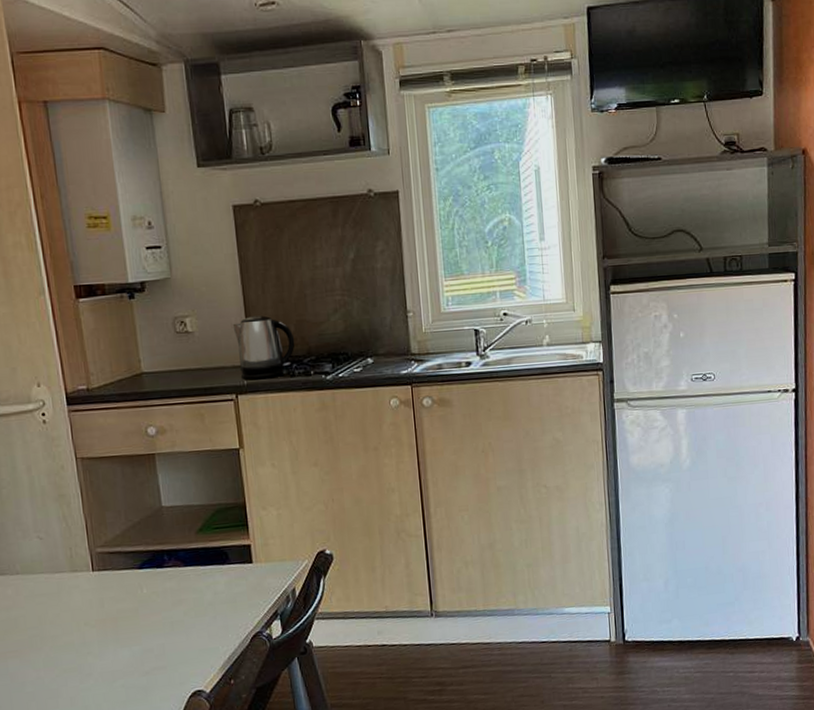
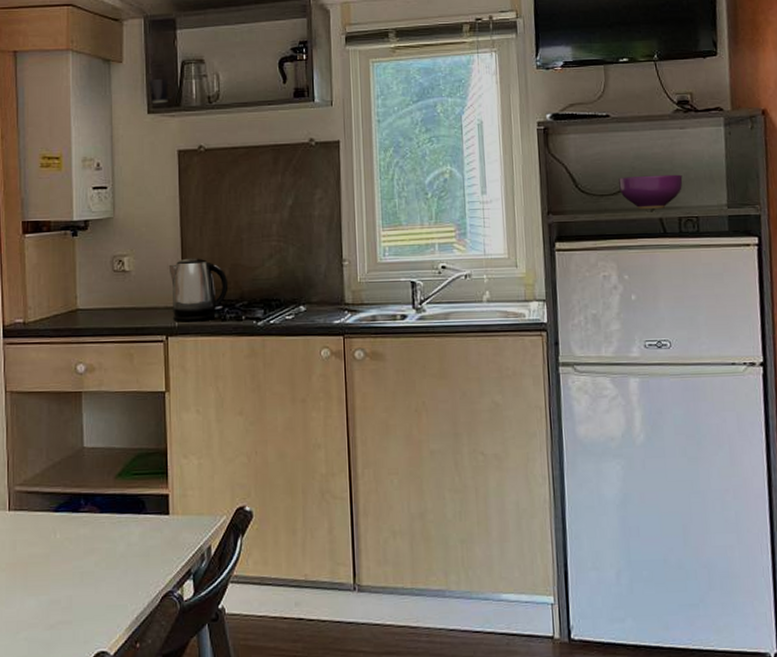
mug: none [195,128,225,156] -> present [148,78,174,104]
bowl: none [669,215,729,251] -> present [619,174,683,210]

